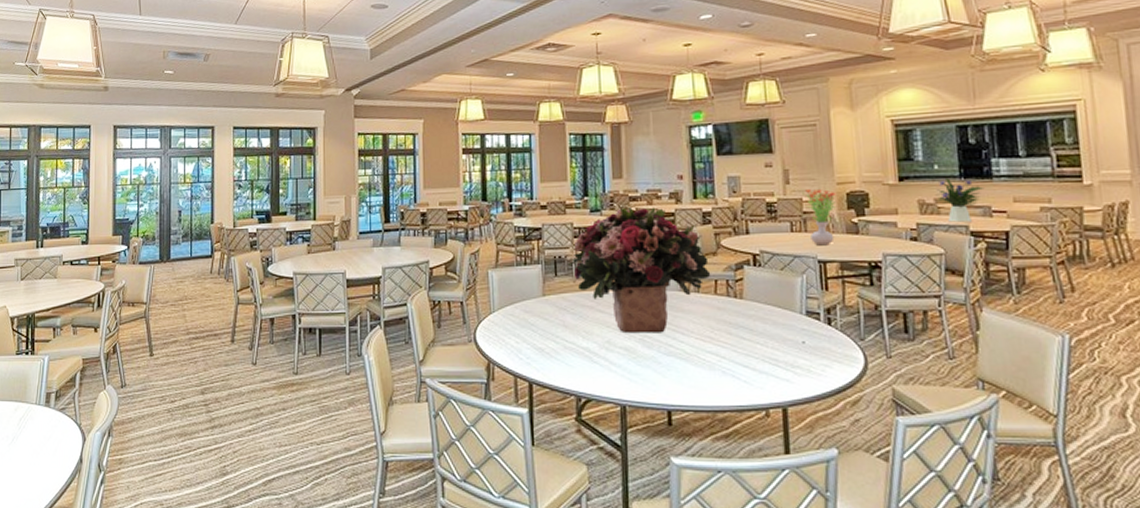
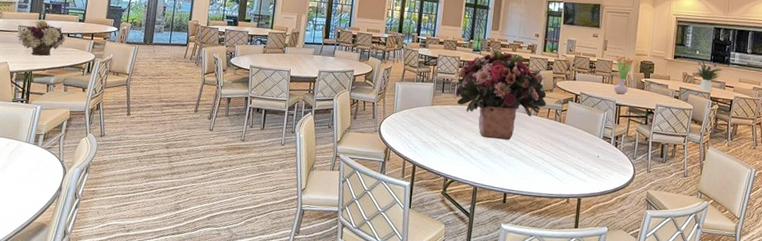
flower arrangement: none [14,248,70,294] -> present [17,19,66,56]

